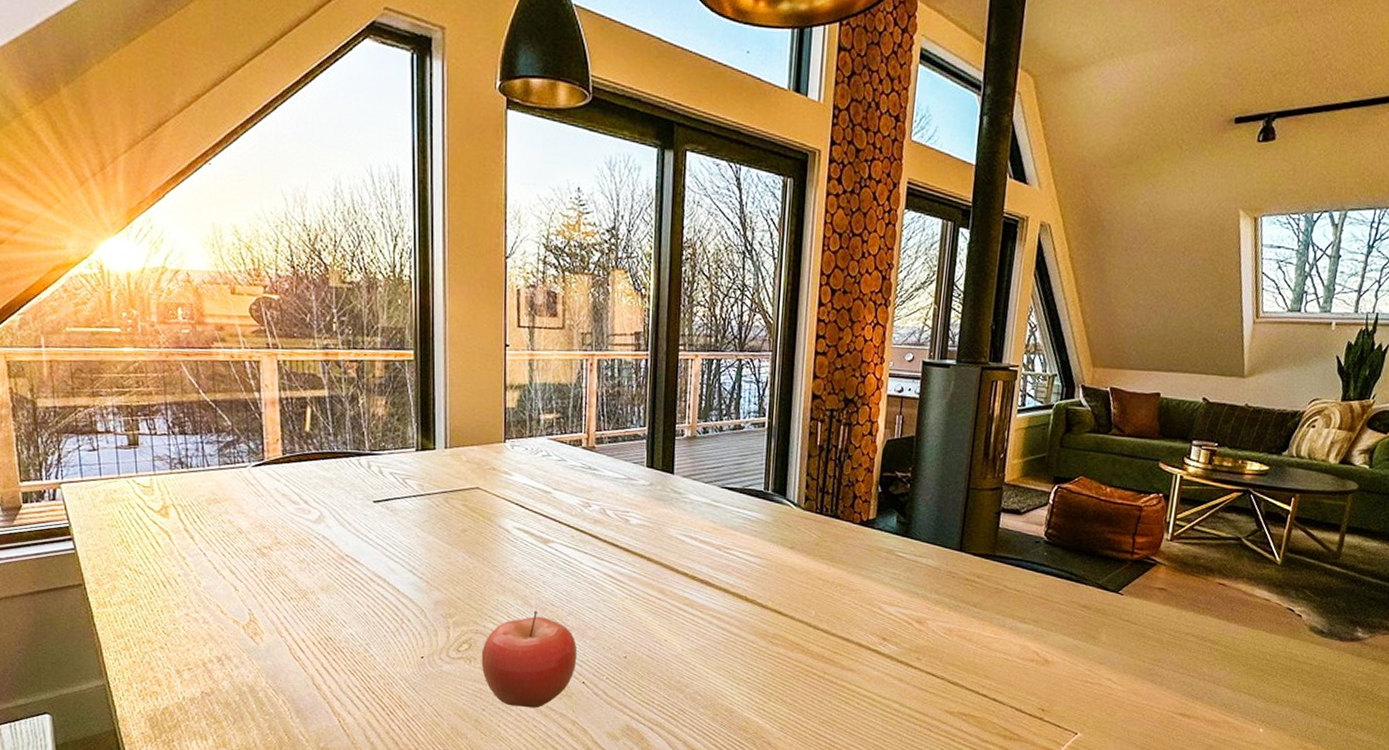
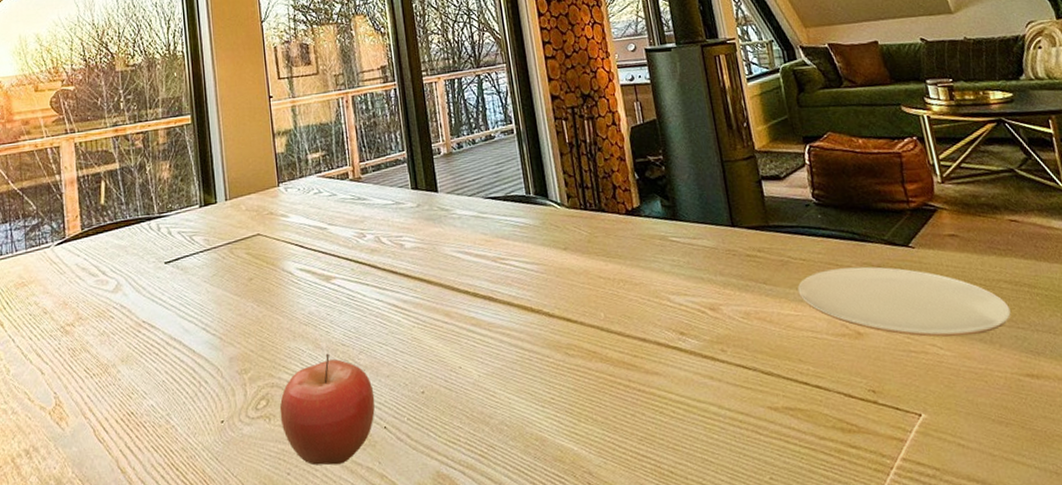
plate: none [1003,603,1188,676] -> present [797,266,1011,338]

